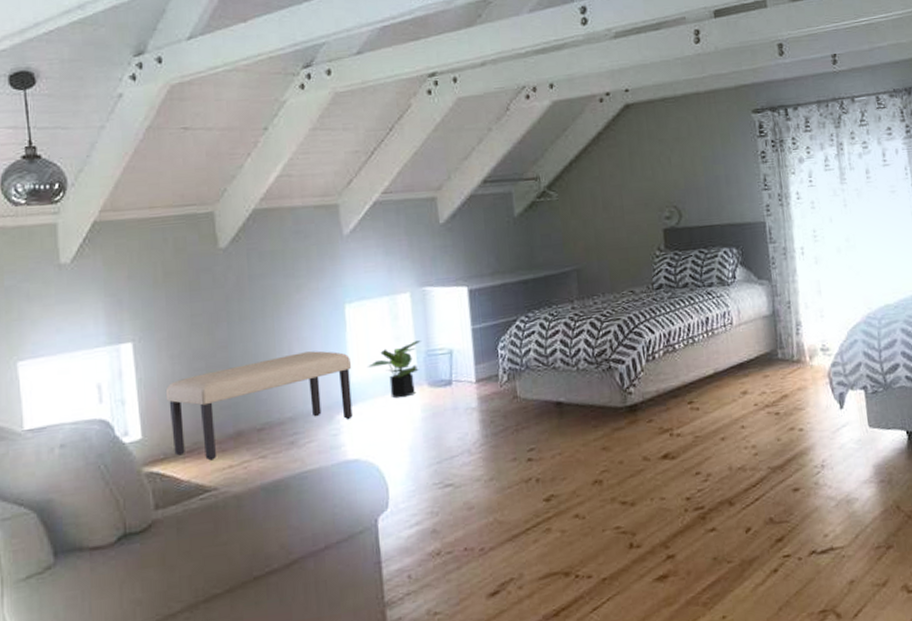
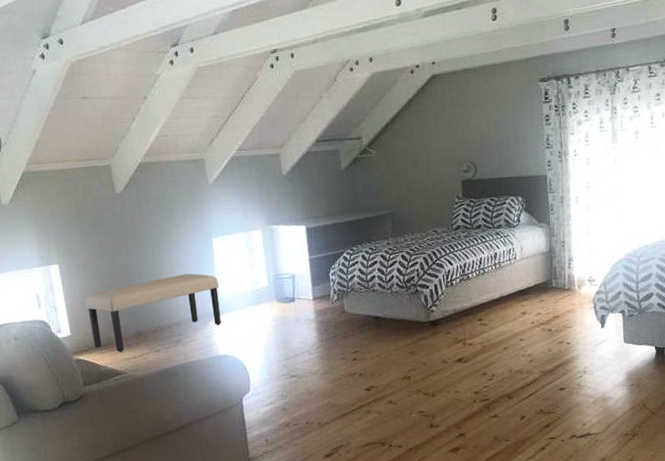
potted plant: present [368,340,421,399] -> none [231,267,271,311]

